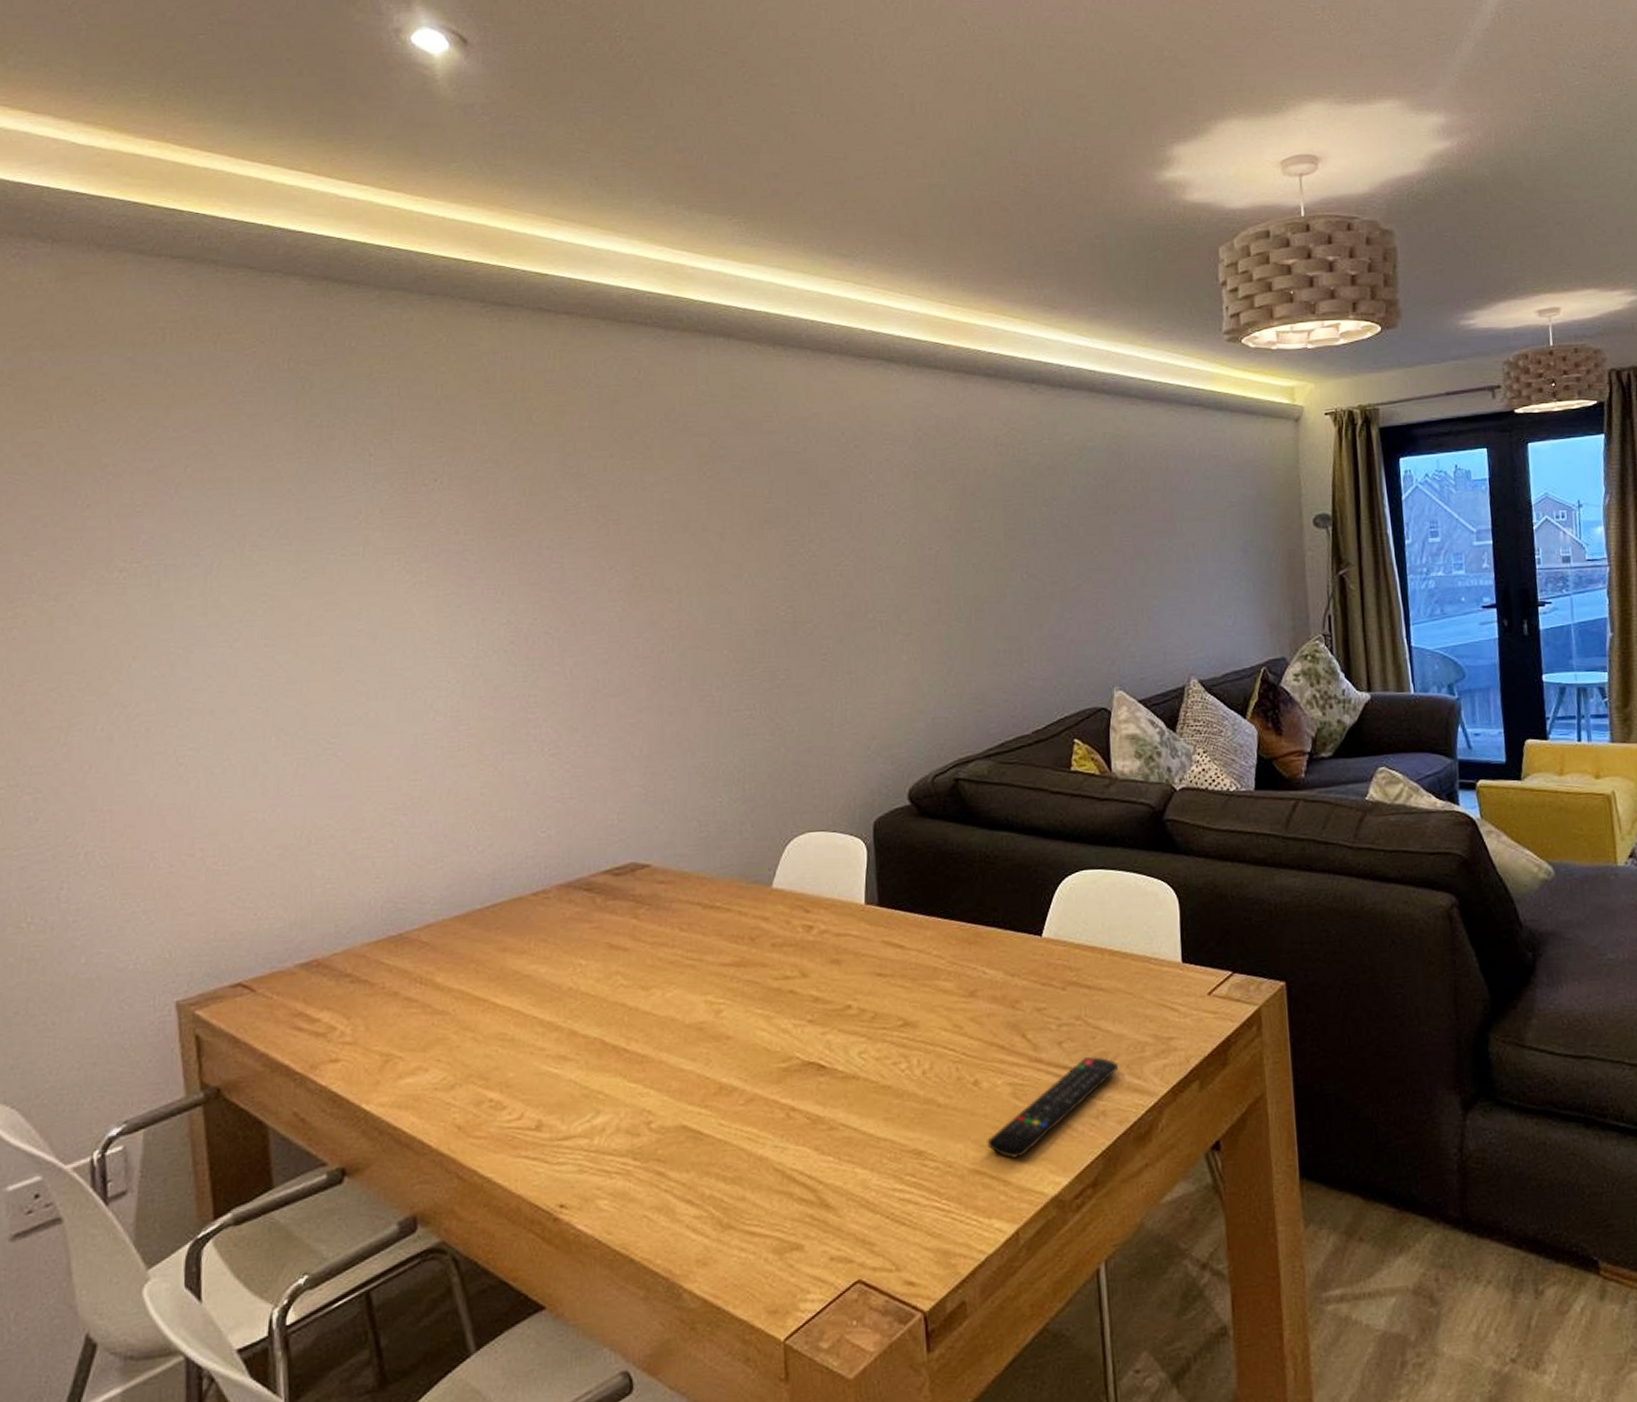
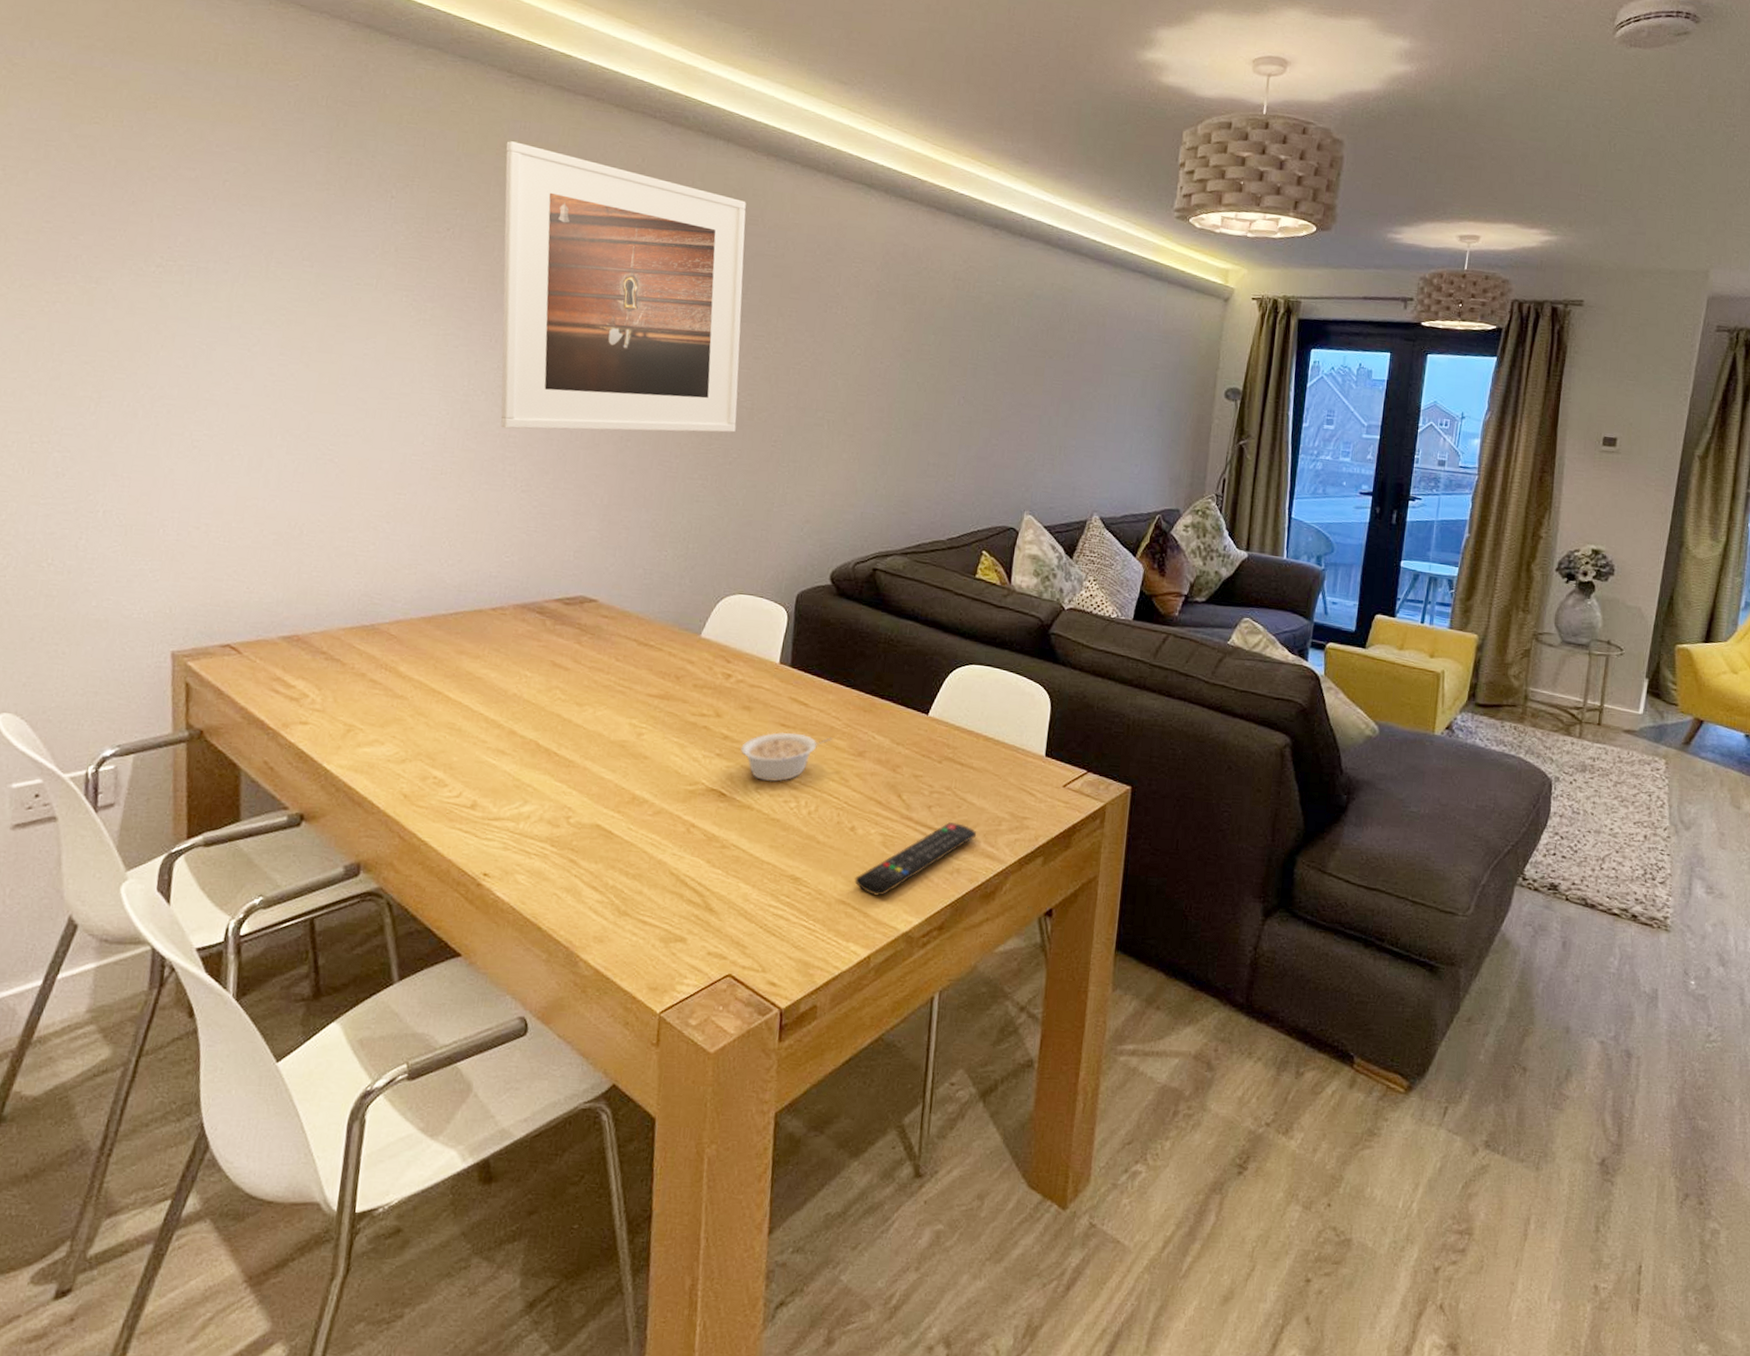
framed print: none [488,374,780,688] -> present [500,141,746,433]
legume: none [835,980,937,1044] -> present [741,732,832,782]

